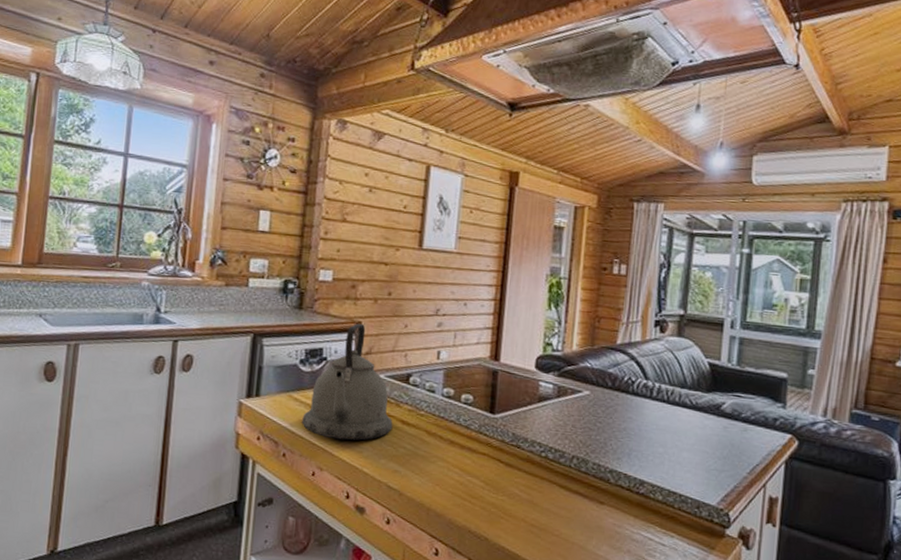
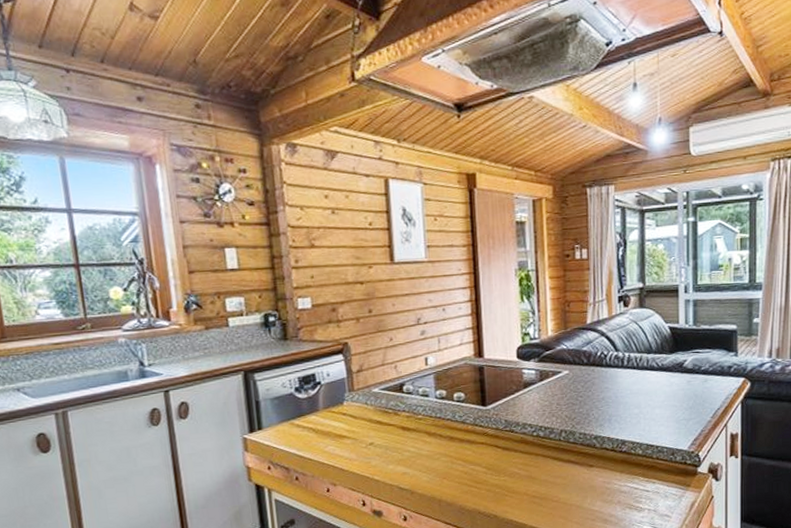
kettle: present [302,324,393,441] -> none [307,345,395,455]

